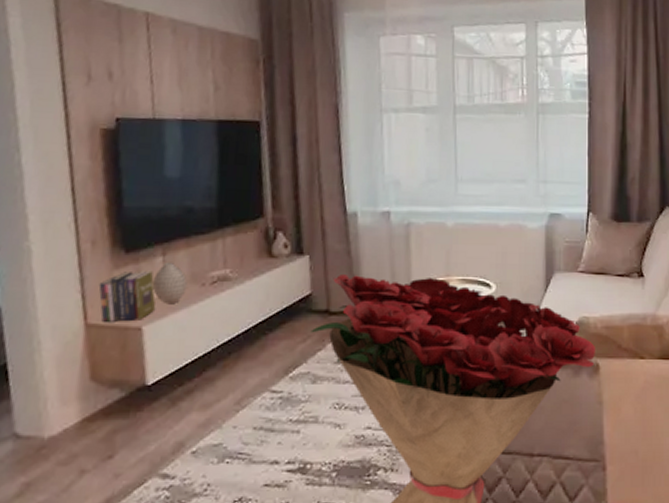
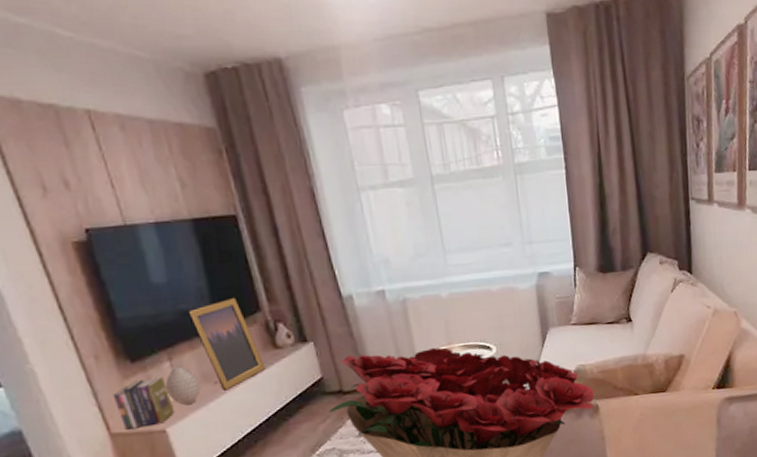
picture frame: none [192,200,257,294] -> present [188,297,267,391]

